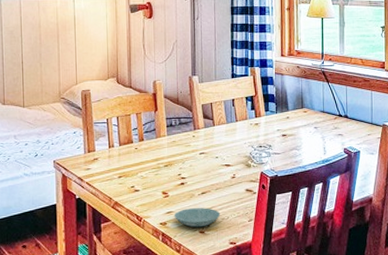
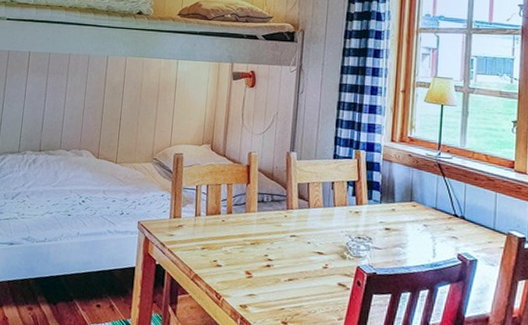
saucer: present [174,208,221,228] -> none [255,293,307,318]

